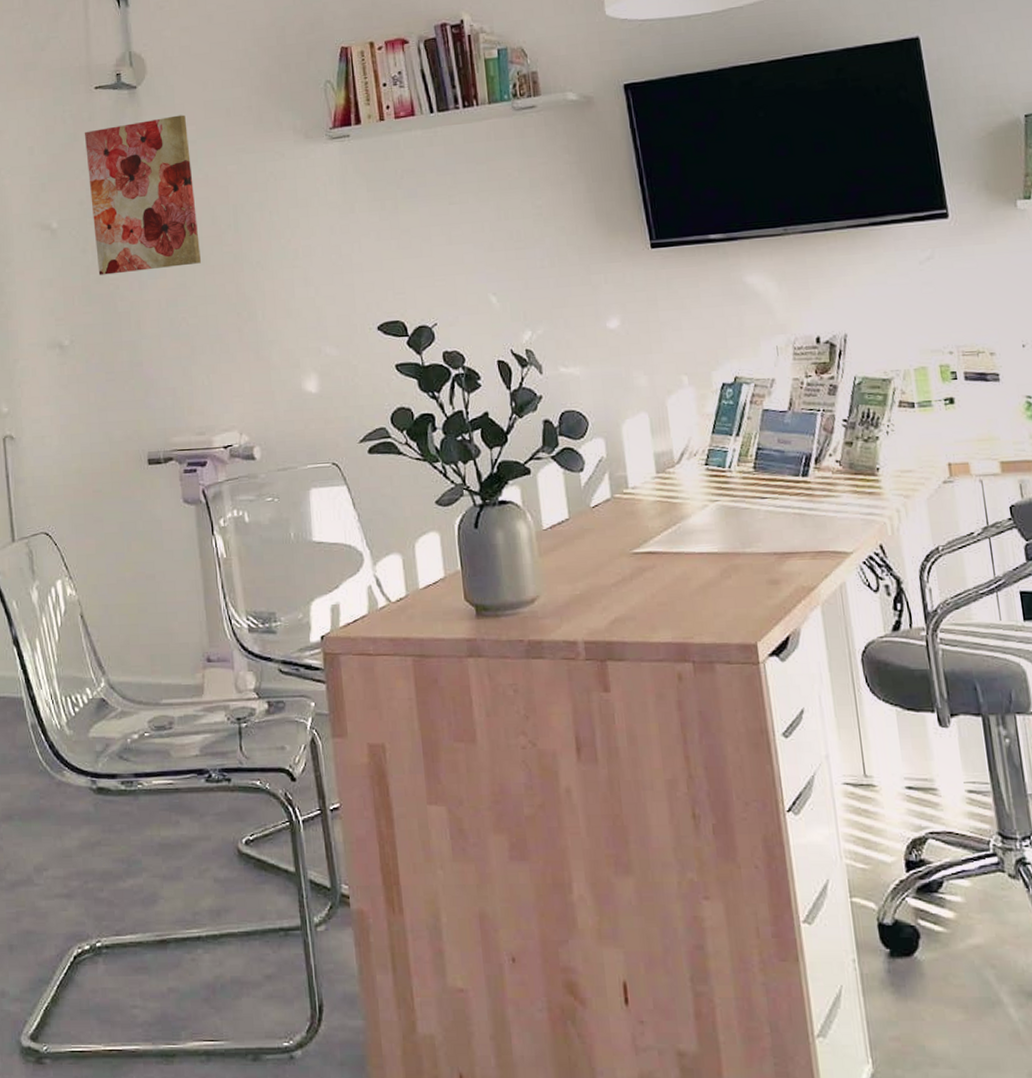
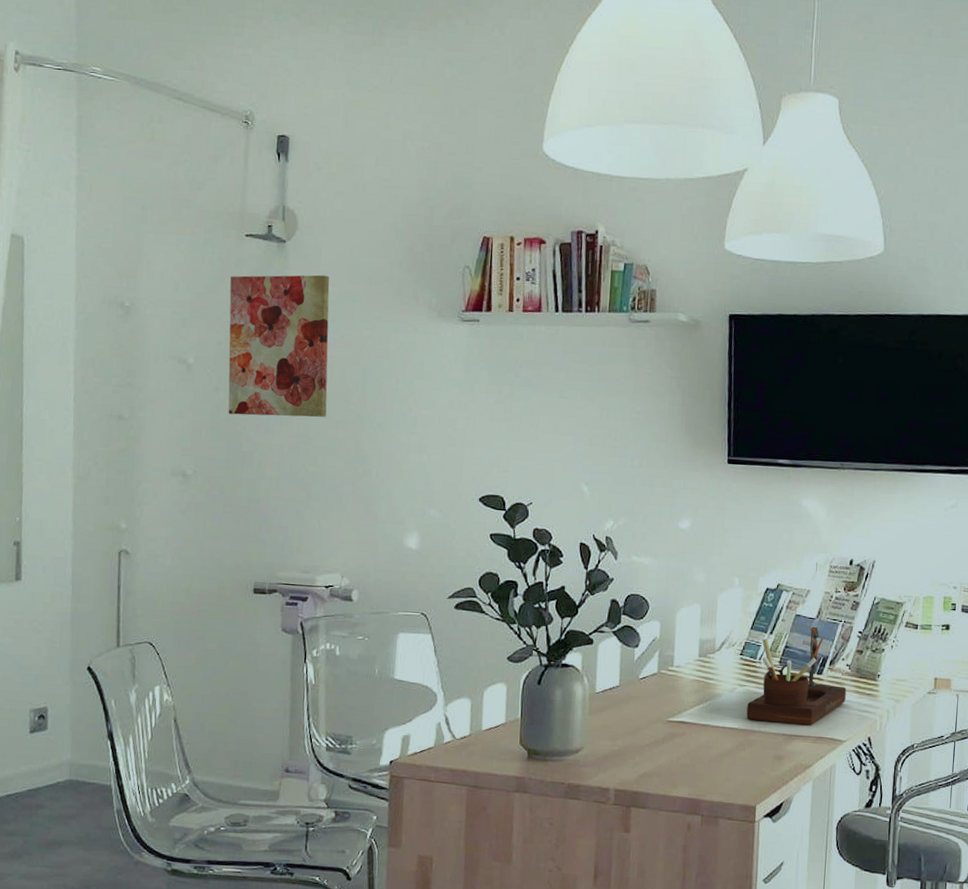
desk organizer: none [724,420,843,541] -> present [746,626,846,726]

